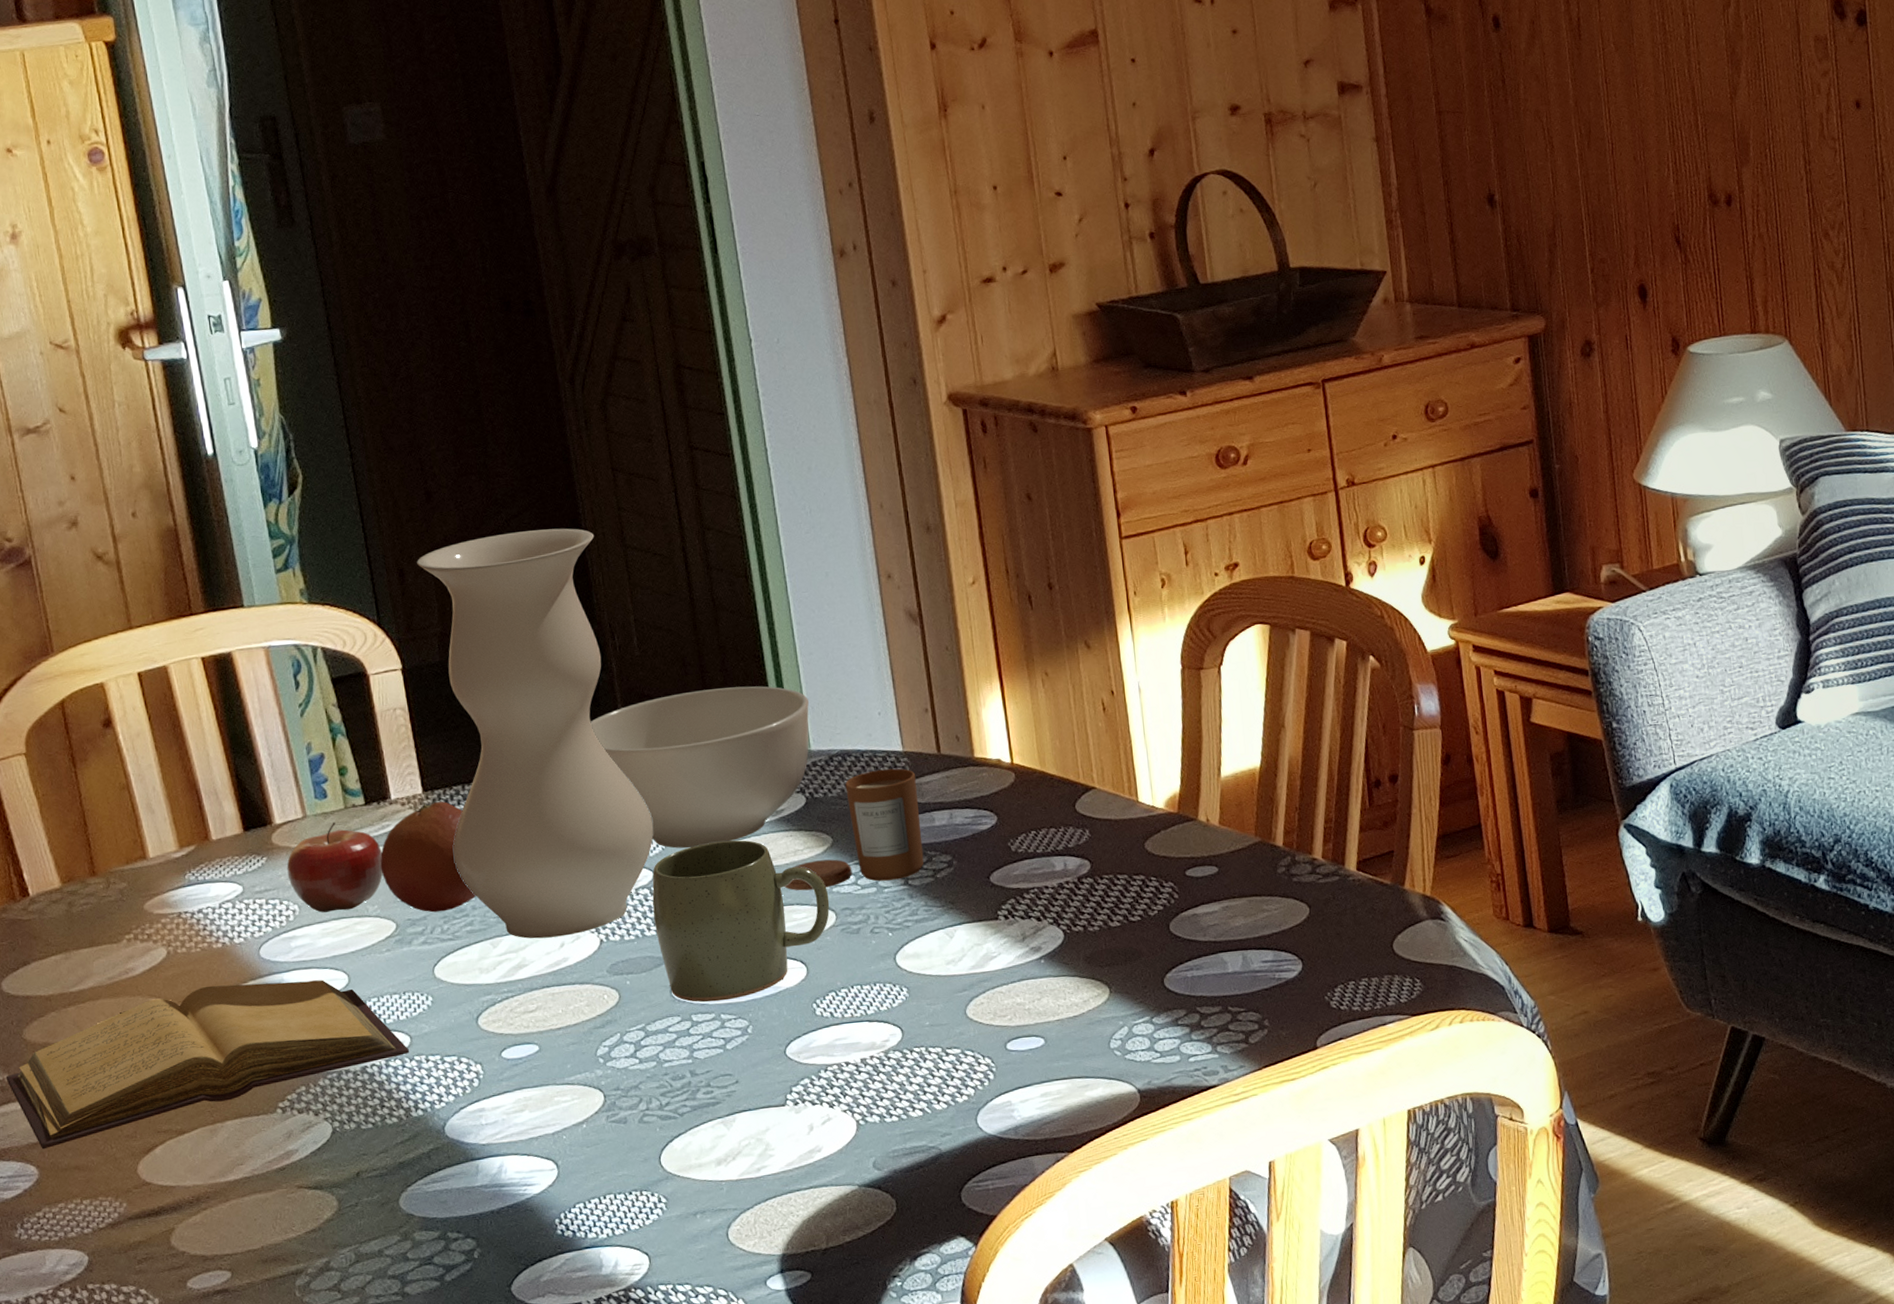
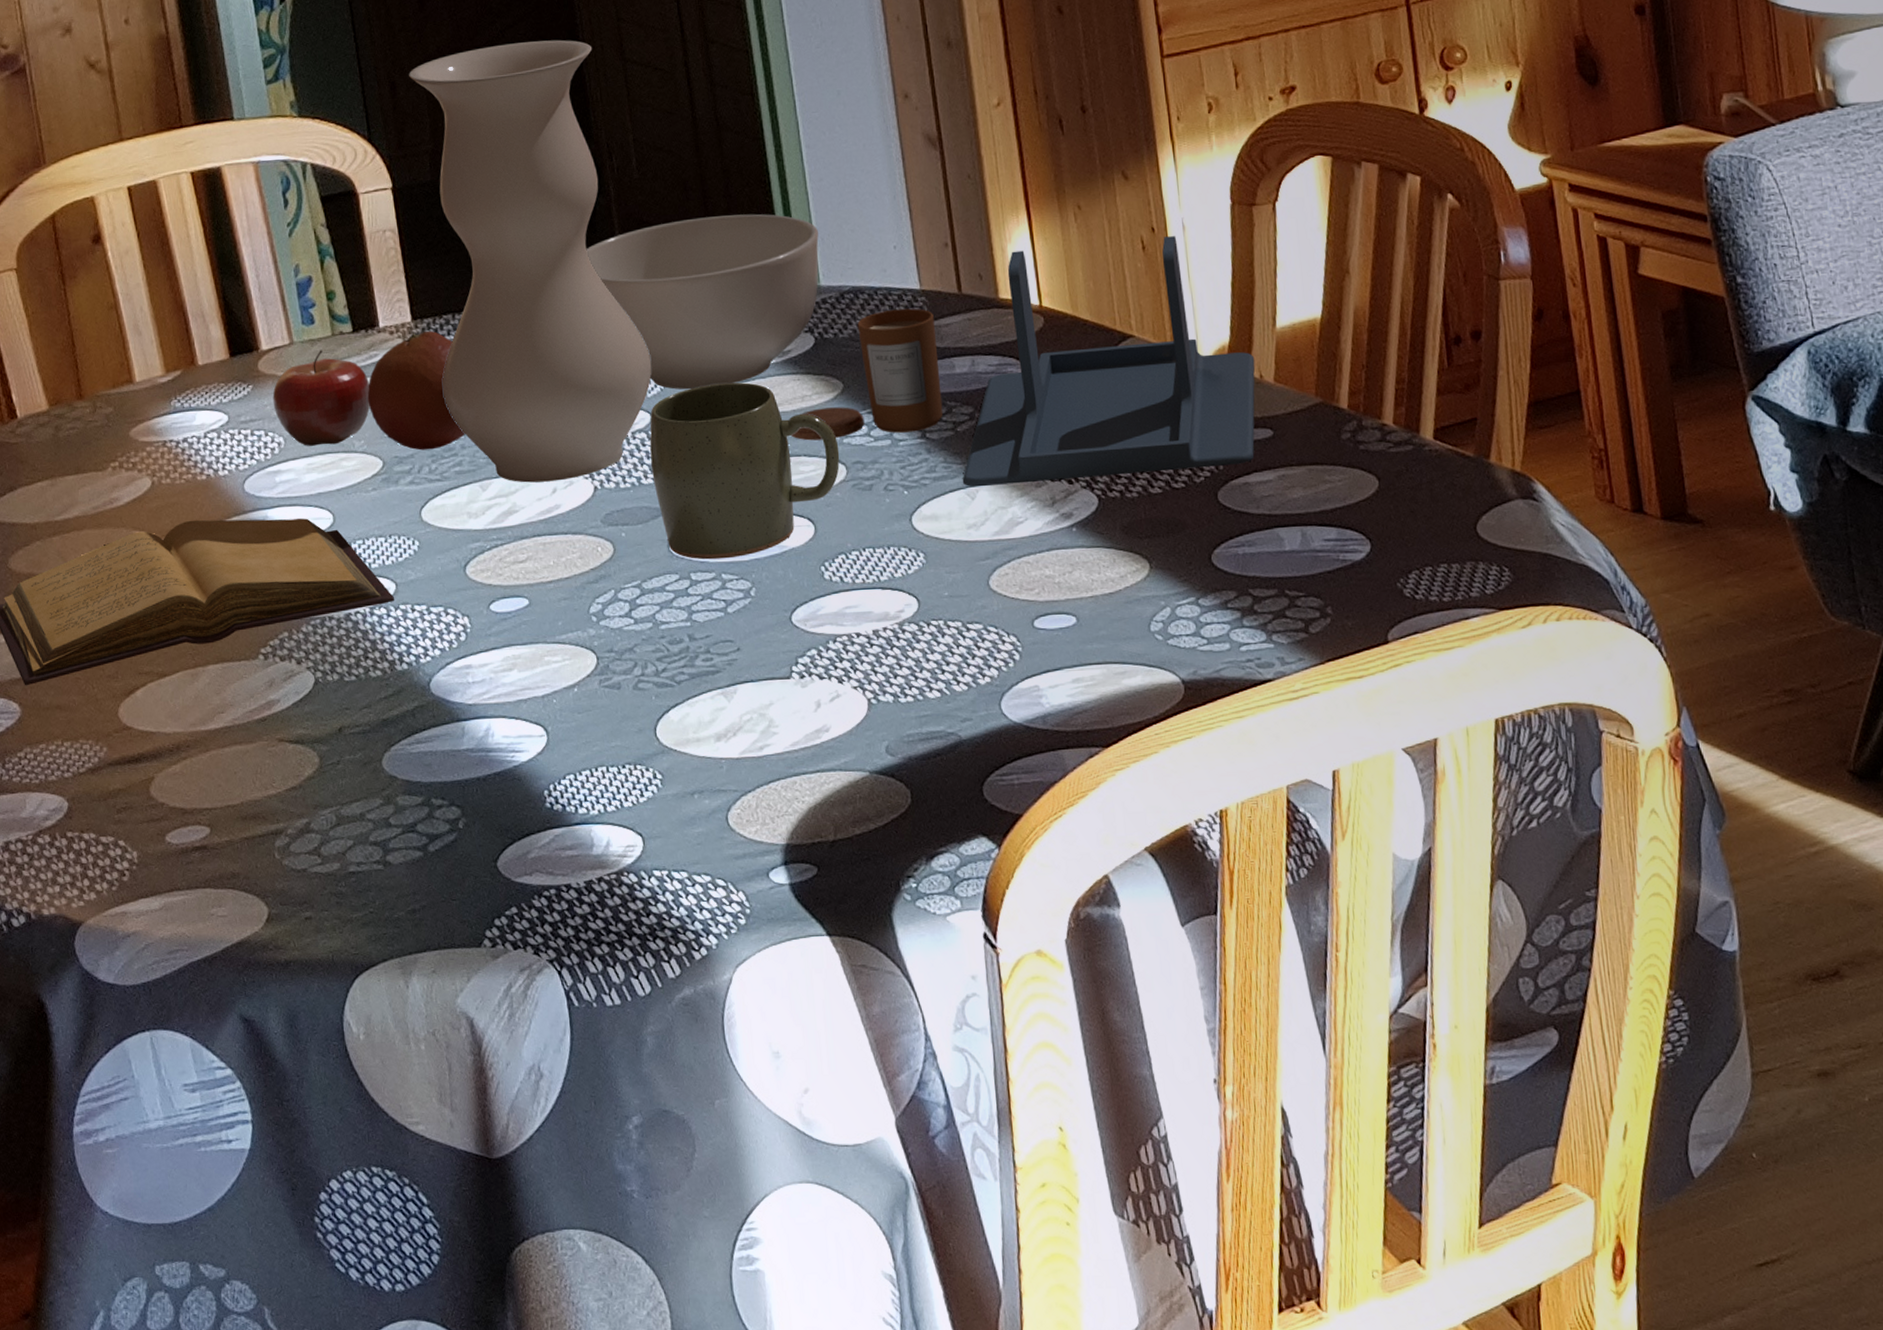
napkin holder: none [941,698,1203,927] -> present [962,236,1256,487]

